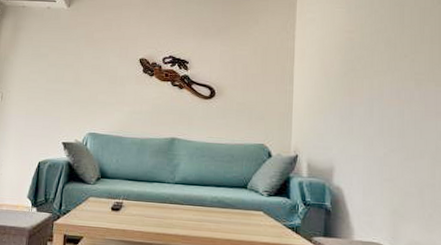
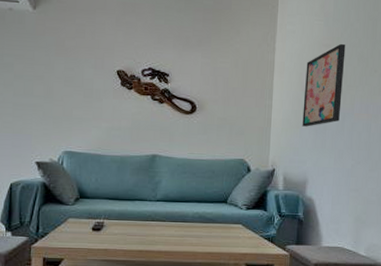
wall art: none [326,29,371,113] -> present [302,43,346,127]

